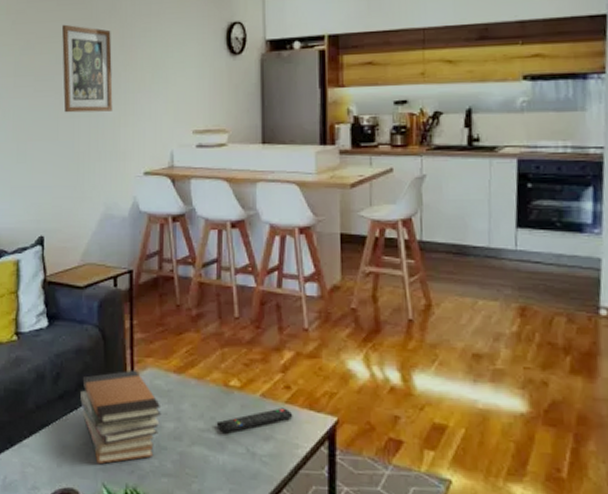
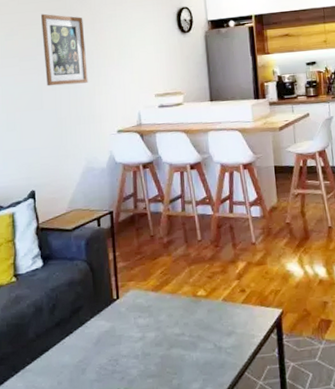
book stack: present [80,370,162,465] -> none [75,293,144,377]
remote control: present [216,407,293,434] -> none [189,307,249,335]

